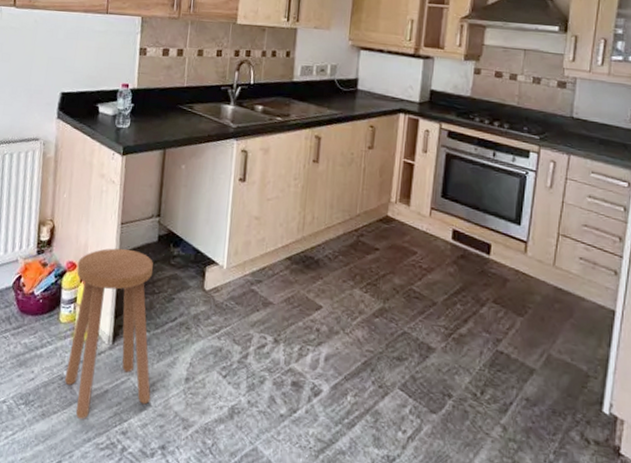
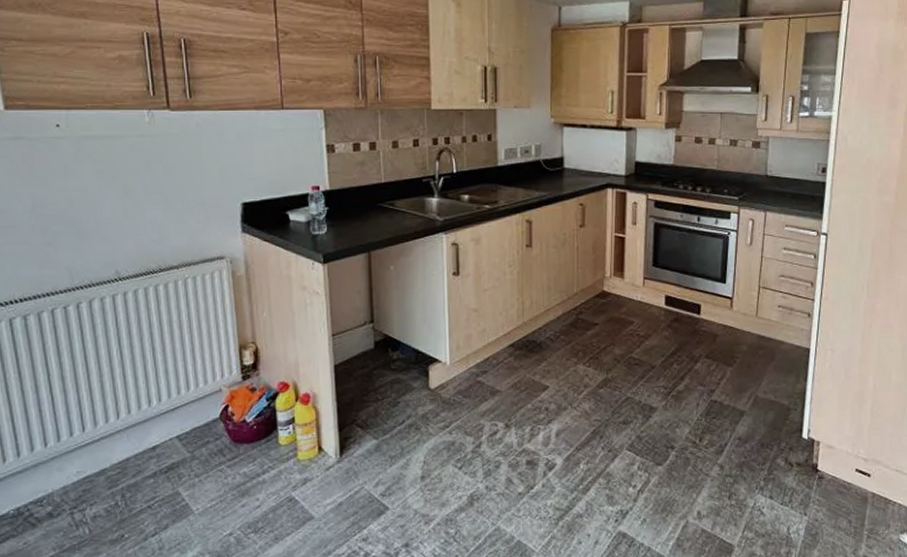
stool: present [64,248,154,420] -> none [290,360,388,536]

